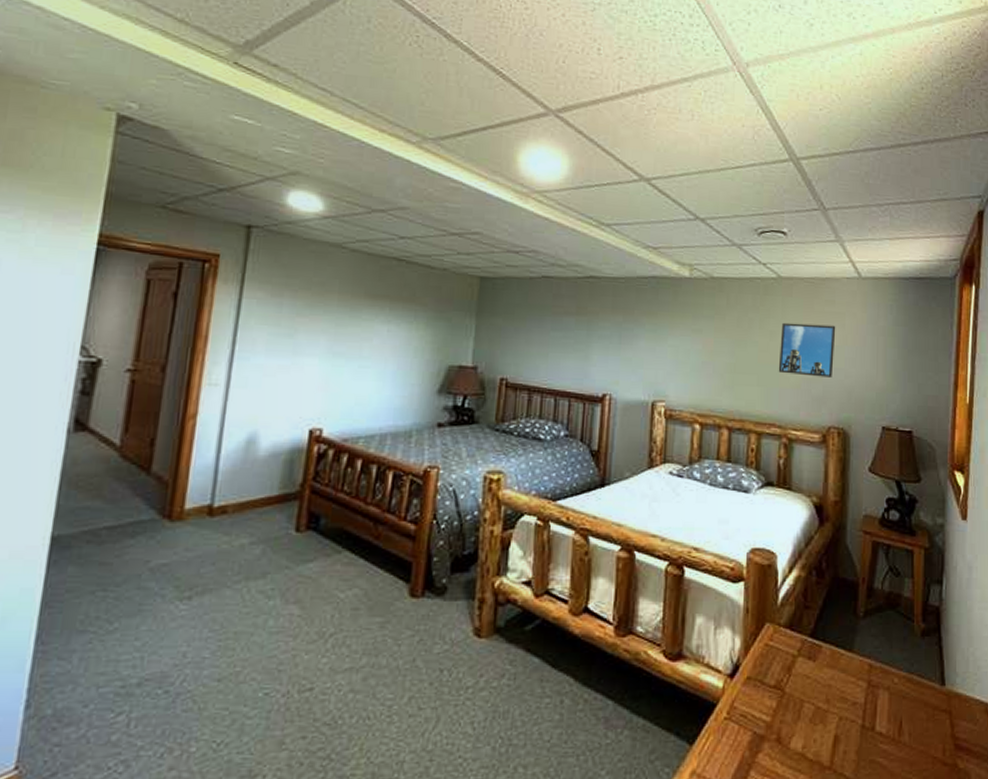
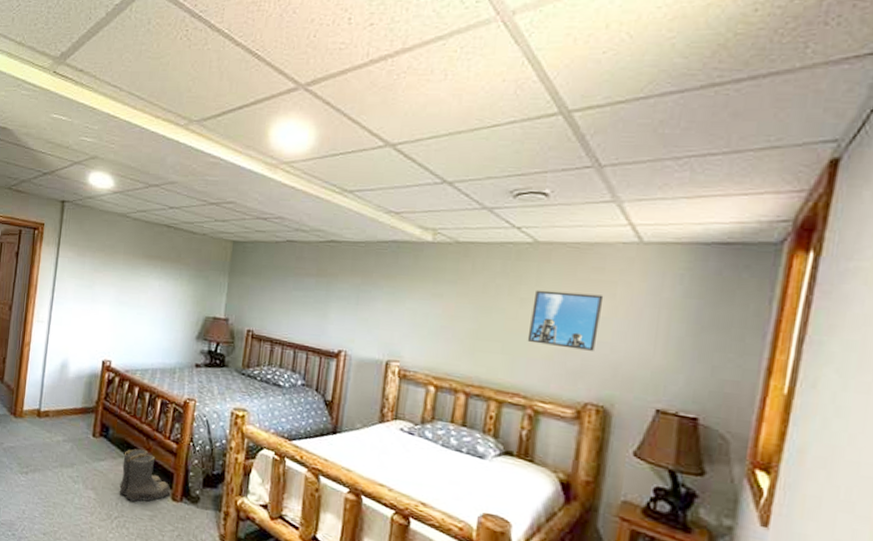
boots: none [335,537,409,608] -> present [119,449,171,502]

